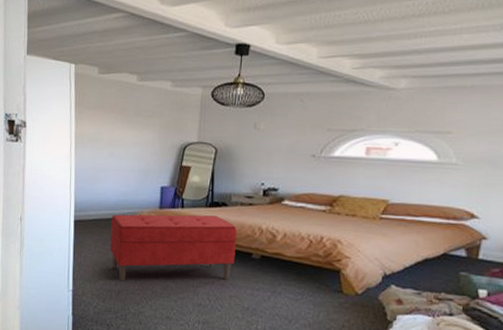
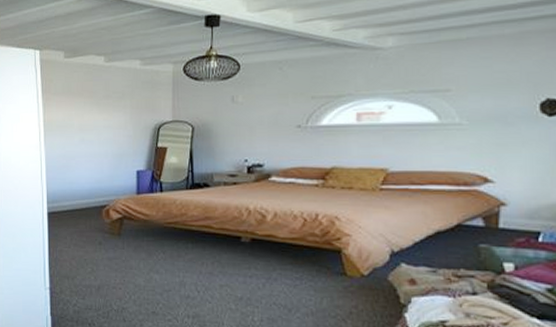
bench: present [110,214,237,281] -> none [86,198,223,275]

